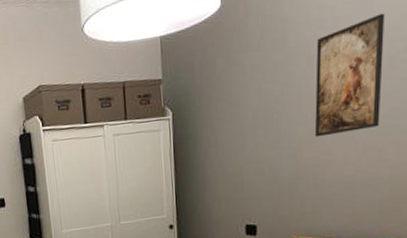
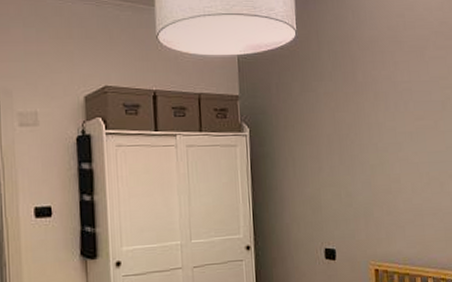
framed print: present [314,13,385,137] -> none [381,64,439,166]

